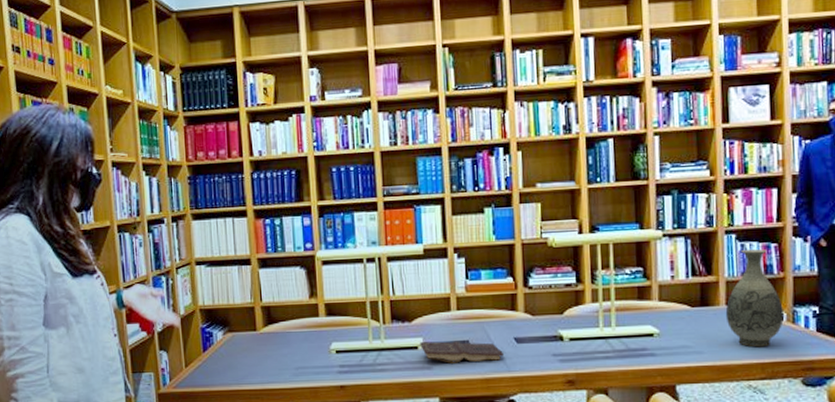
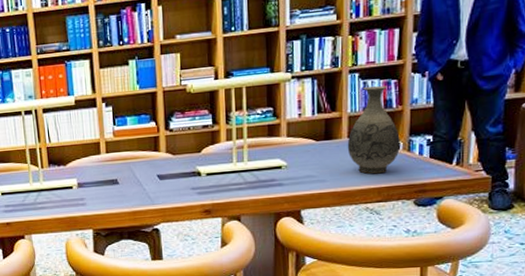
book: present [420,341,505,363] -> none [74,180,149,200]

